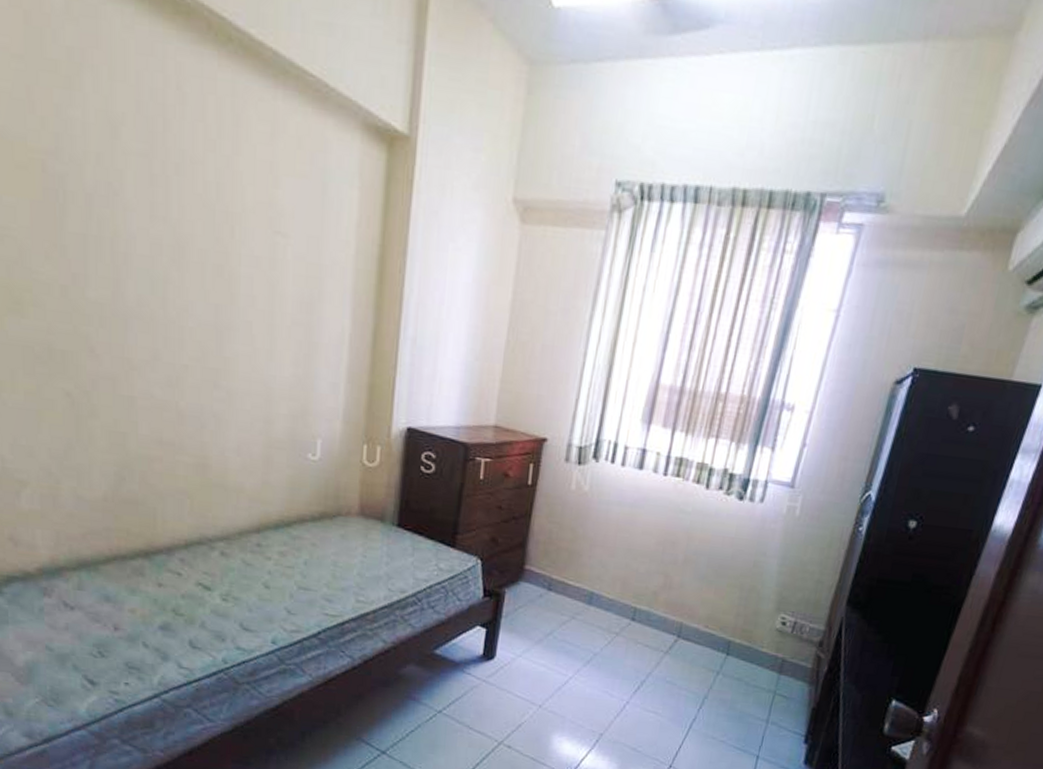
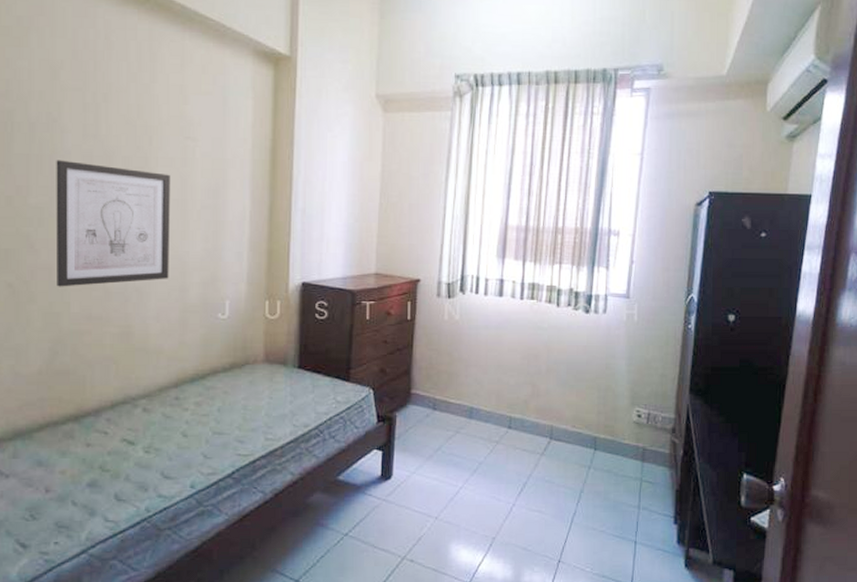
wall art: none [118,245,255,407] -> present [56,160,170,287]

